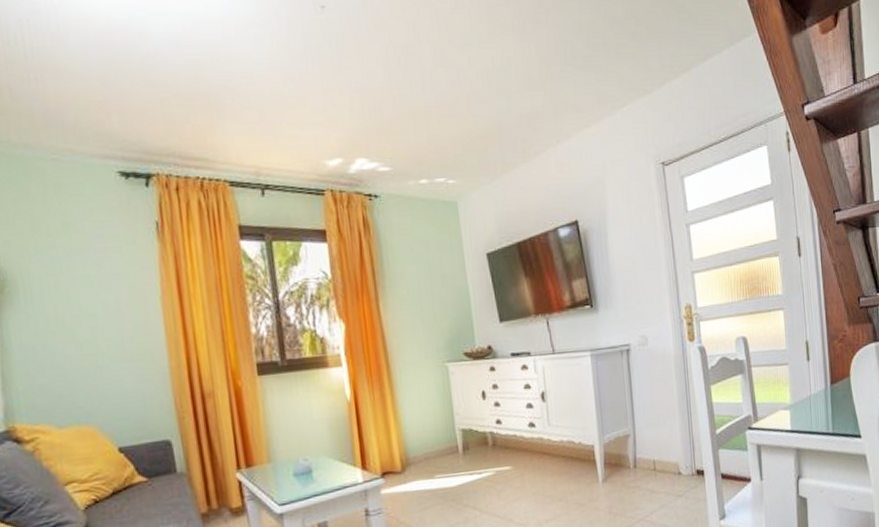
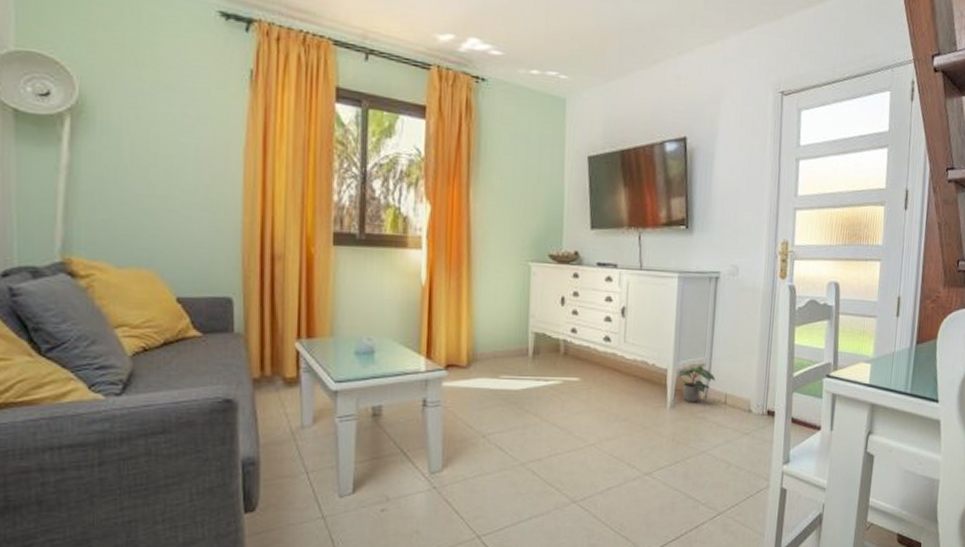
potted plant: none [605,436,642,474] -> present [678,365,716,402]

